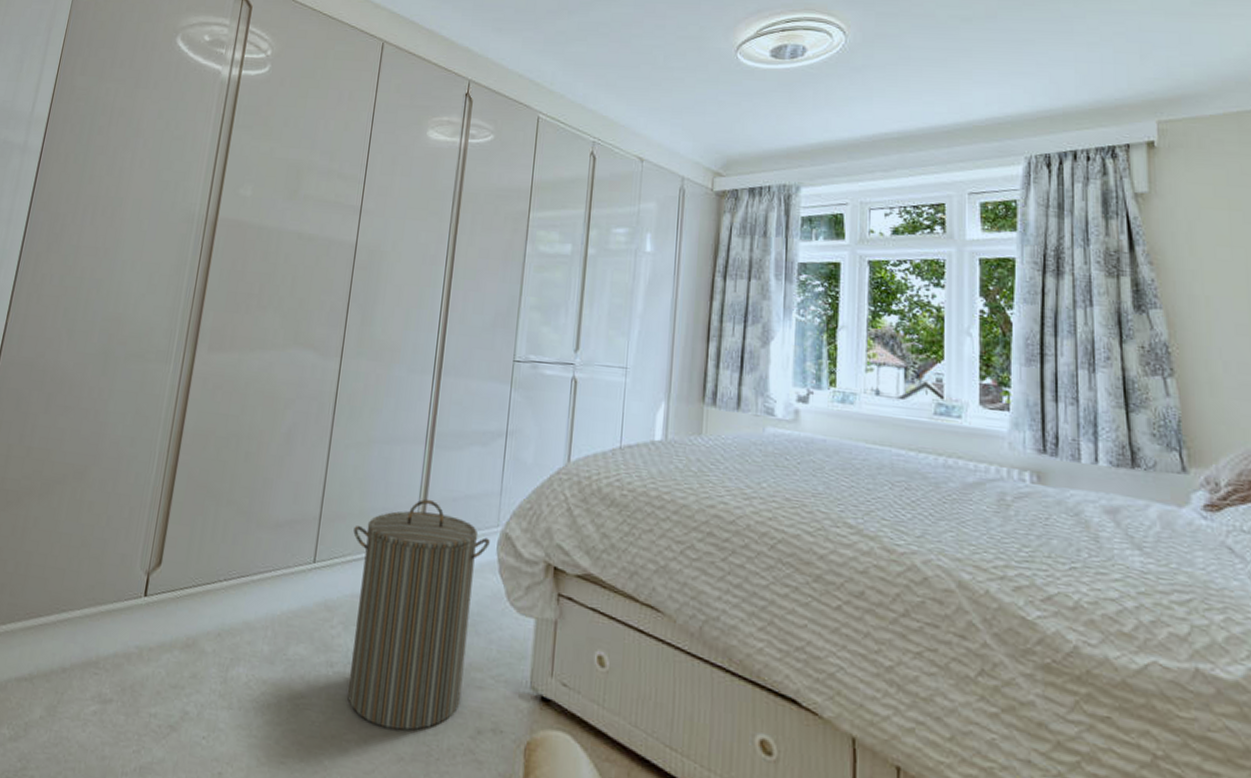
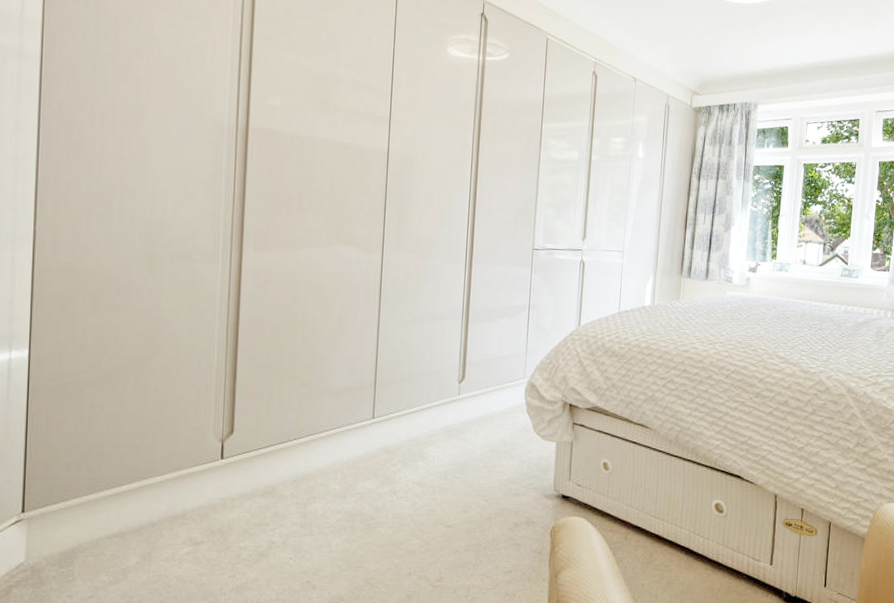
laundry hamper: present [348,498,490,731] -> none [405,362,519,532]

